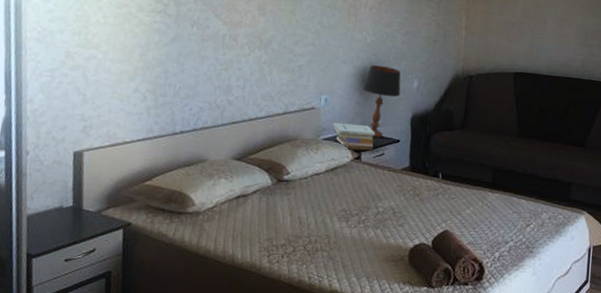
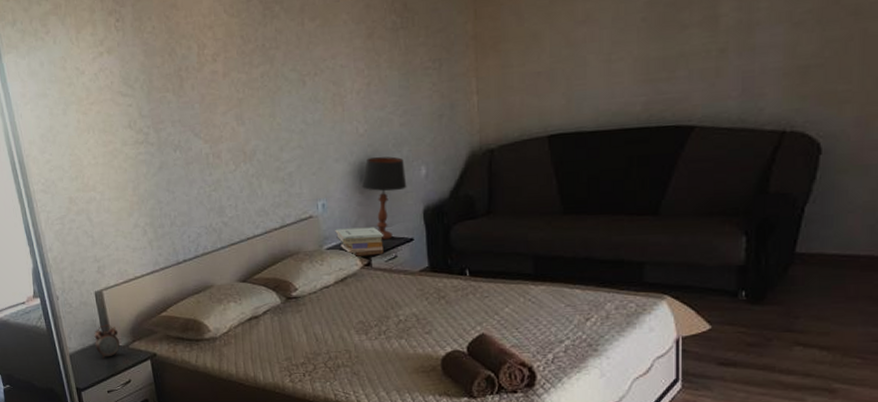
alarm clock: none [61,187,92,225] -> present [94,324,121,360]

